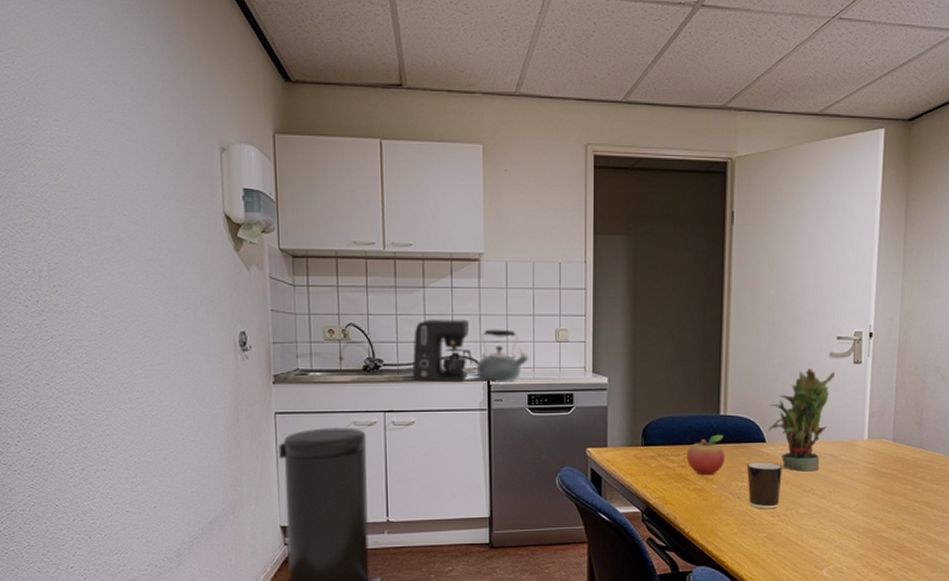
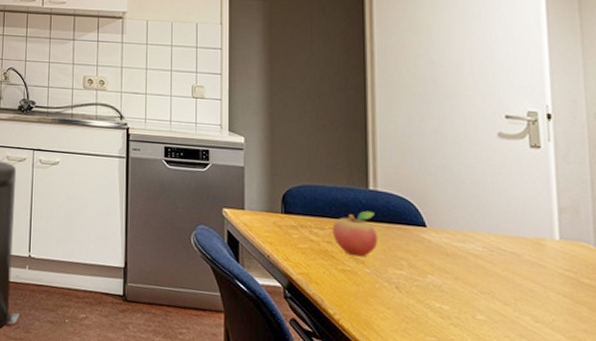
coffee maker: present [413,319,473,383] -> none [60,68,114,130]
kettle: present [476,329,530,384] -> none [116,81,167,134]
mug: present [747,462,782,509] -> none [405,248,450,309]
potted plant: present [767,367,835,472] -> none [427,147,507,270]

